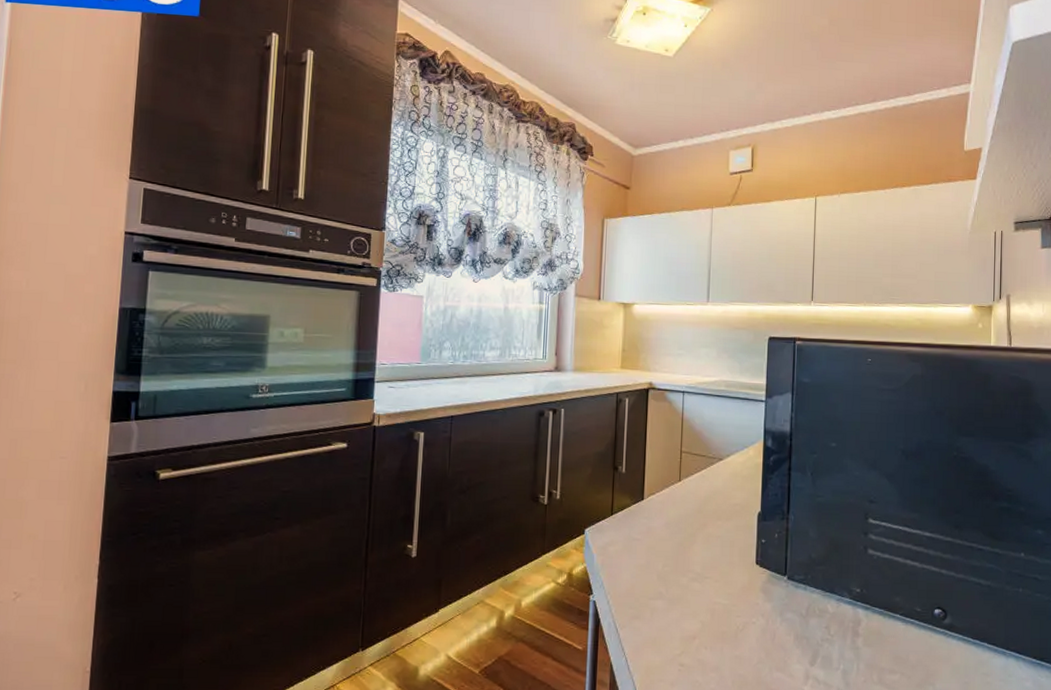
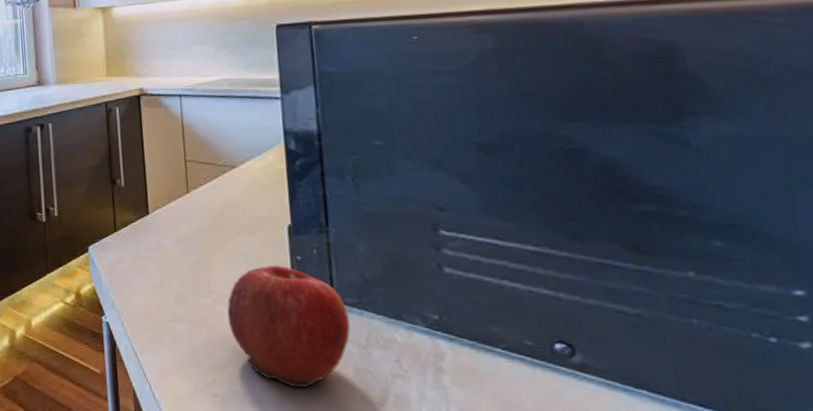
apple: none [700,547,796,655] -> present [227,265,350,388]

